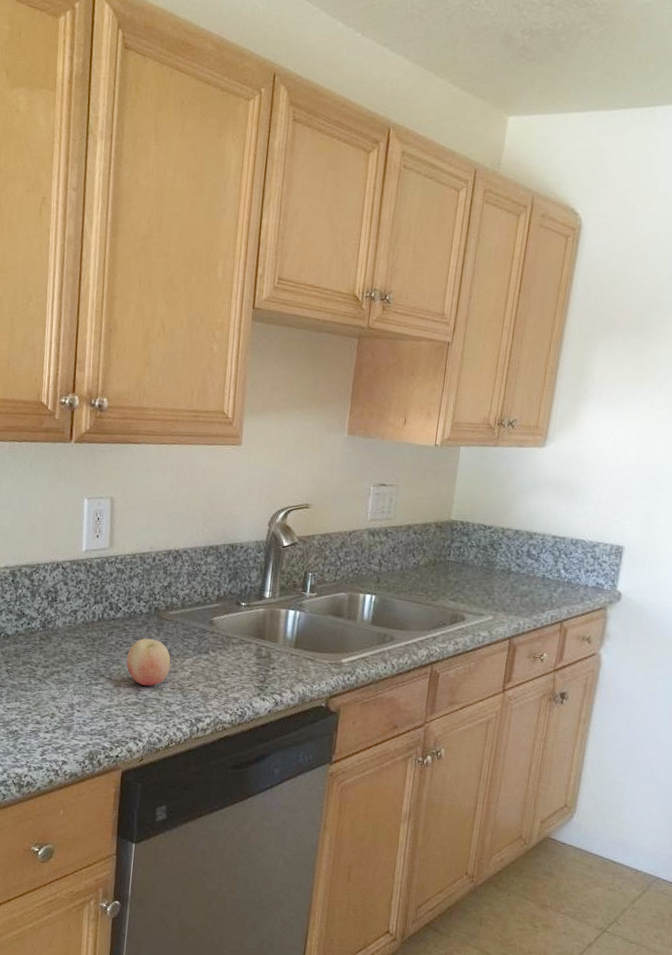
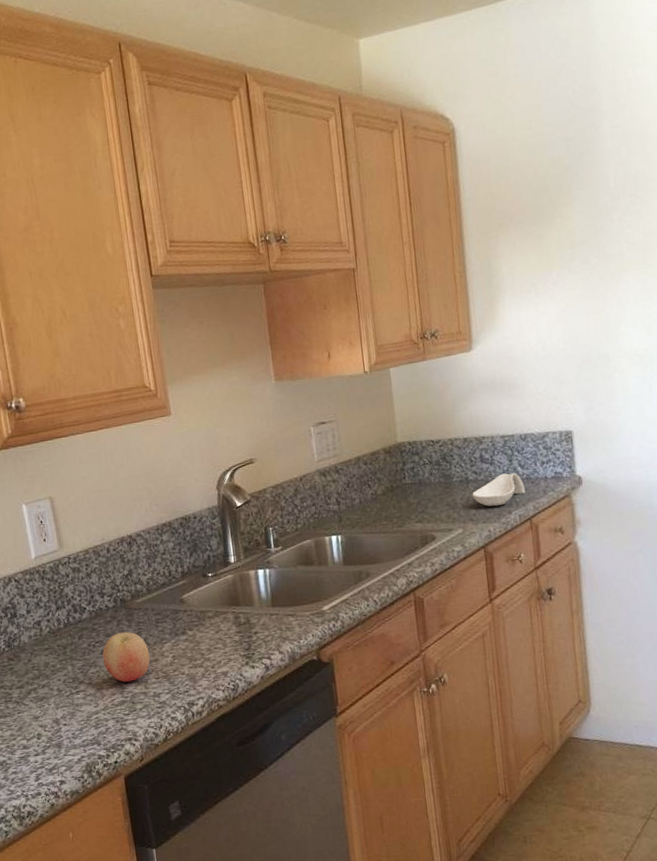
spoon rest: none [510,572,564,603] -> present [472,473,526,507]

